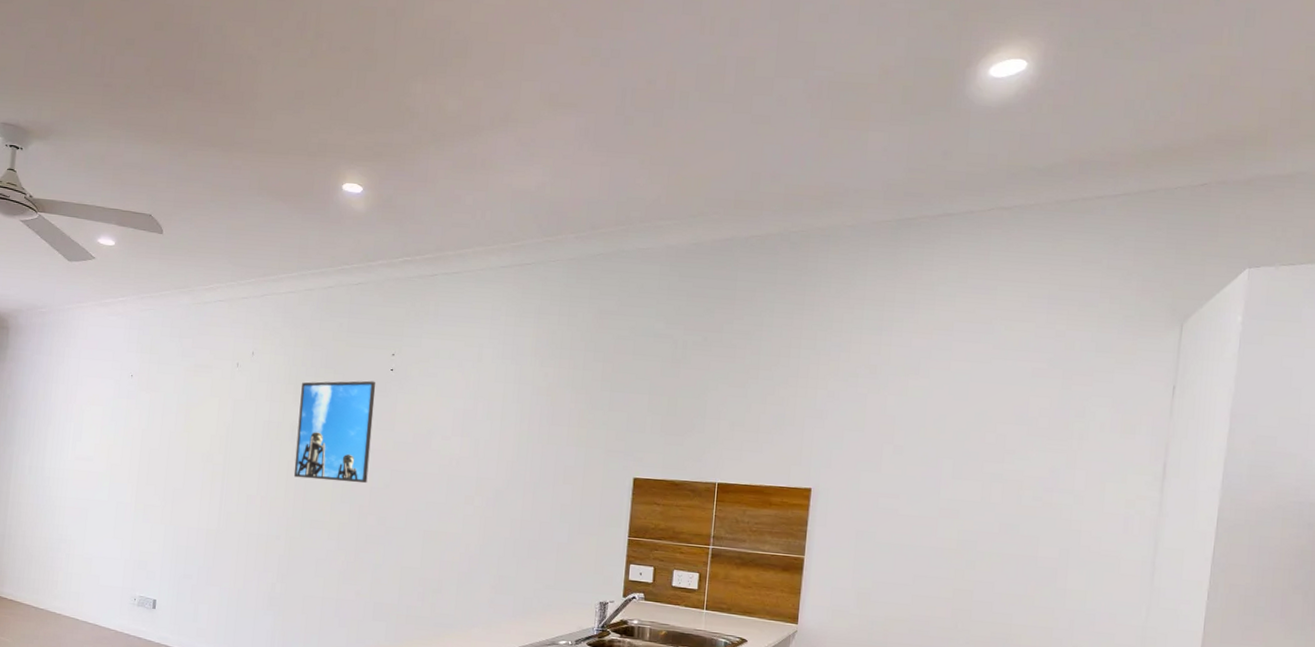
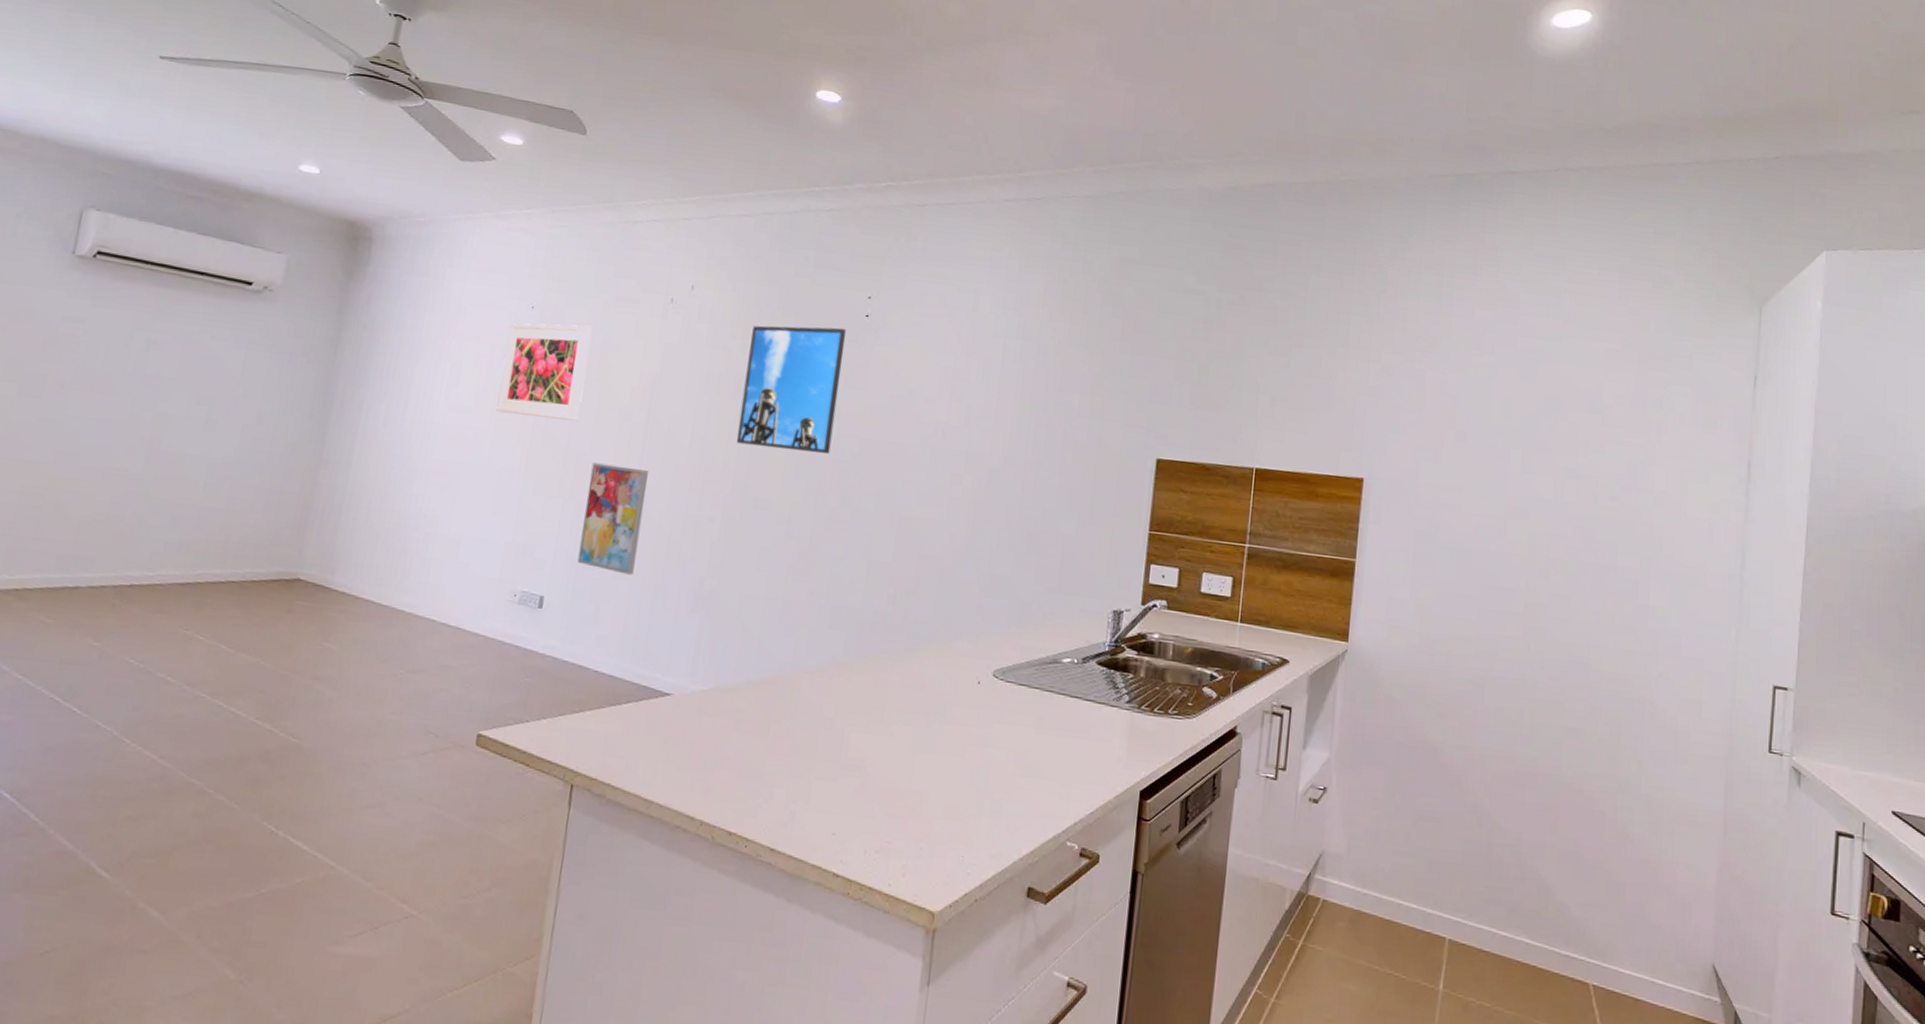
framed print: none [110,388,178,464] -> present [496,323,593,421]
wall art: none [179,496,228,582] -> present [577,462,648,575]

